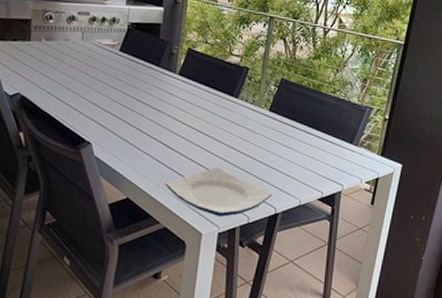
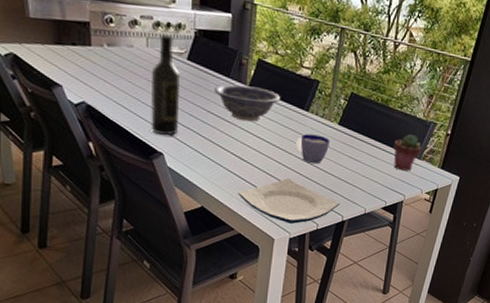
wine bottle: none [80,28,112,125] -> present [151,34,180,136]
decorative bowl: none [145,73,210,110] -> present [215,84,281,122]
cup: none [225,121,260,152] -> present [296,134,330,164]
potted succulent: none [327,119,358,159] -> present [393,134,422,171]

